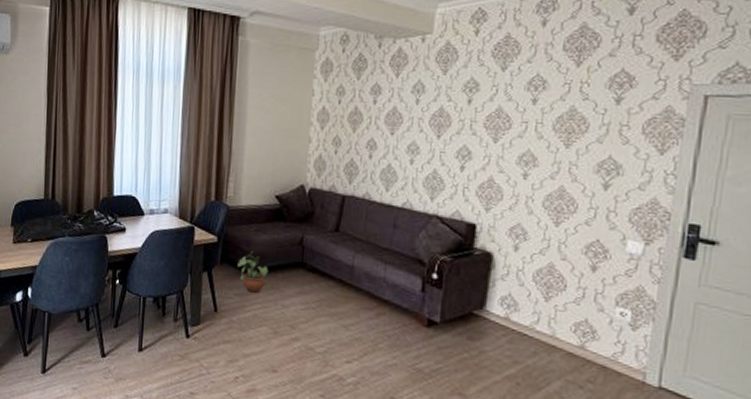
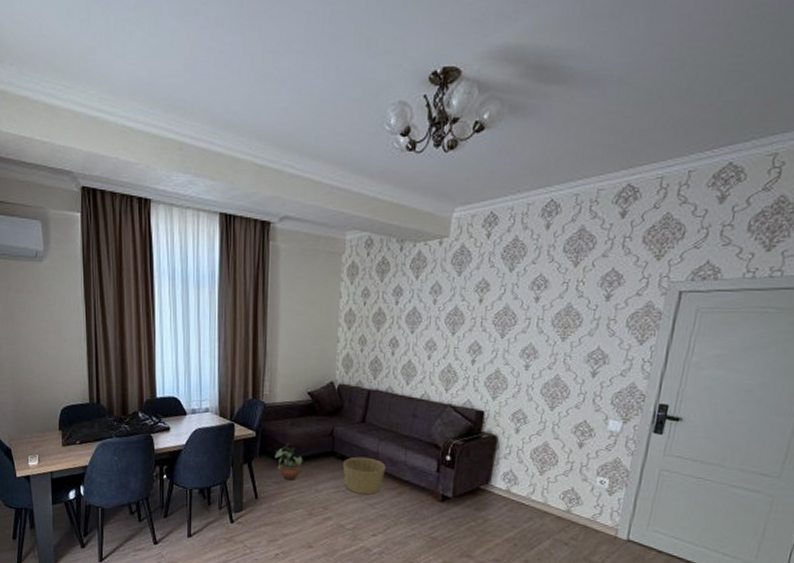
basket: none [313,269,362,314] -> present [343,456,386,495]

